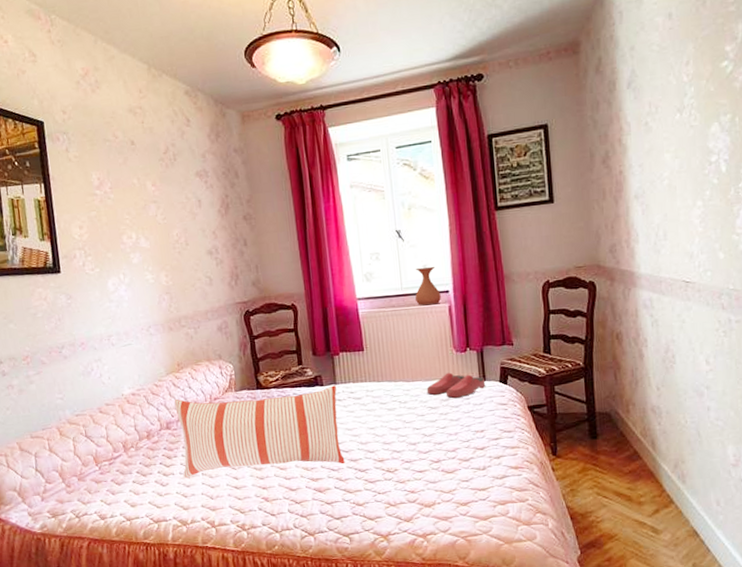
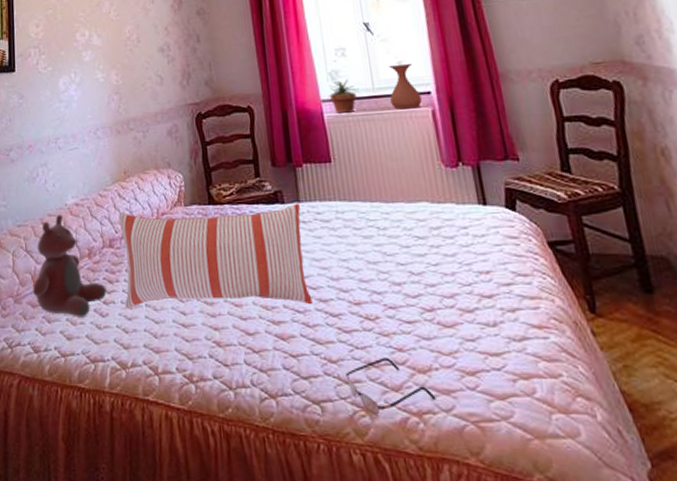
teddy bear: none [95,403,166,488] -> present [32,213,107,318]
potted plant: none [363,280,390,310] -> present [328,79,359,114]
eyeglasses: none [370,498,437,541] -> present [346,357,436,417]
slippers: present [426,372,486,398] -> none [410,193,488,226]

